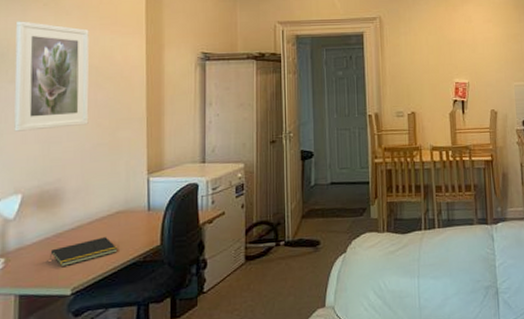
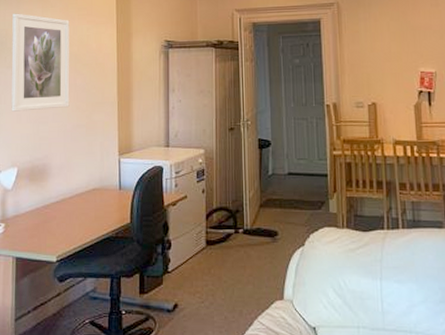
notepad: present [50,237,118,267] -> none [40,211,94,236]

